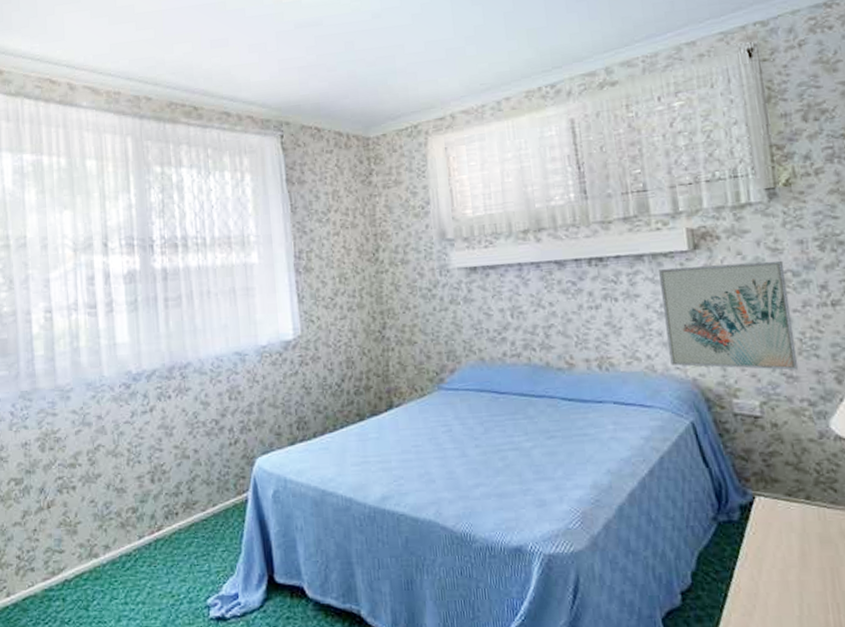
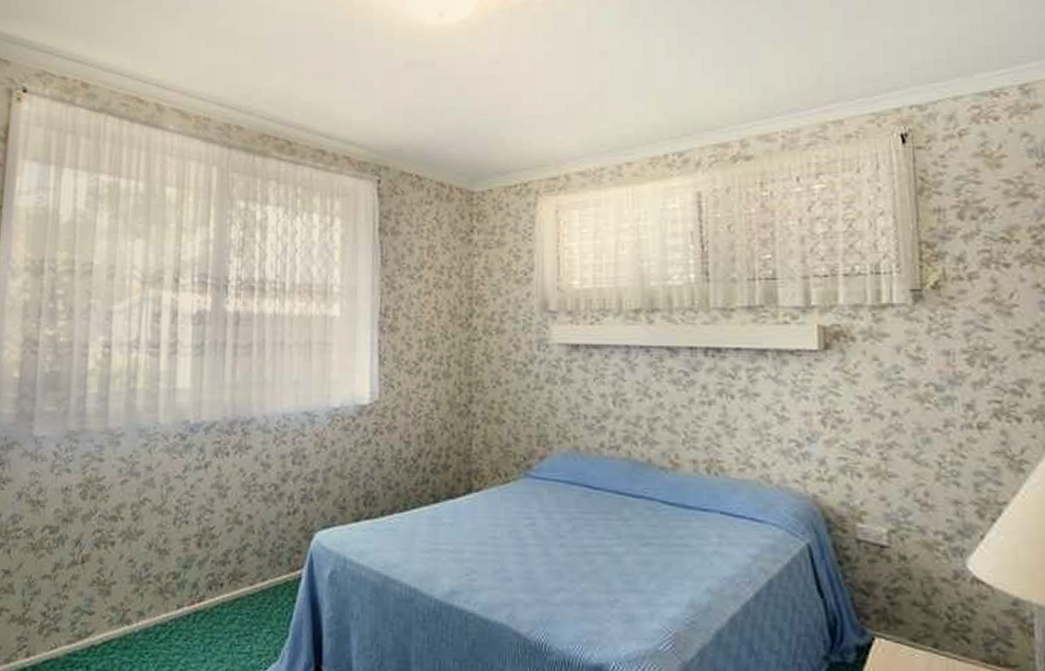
wall art: present [659,260,799,370] -> none [783,367,935,497]

